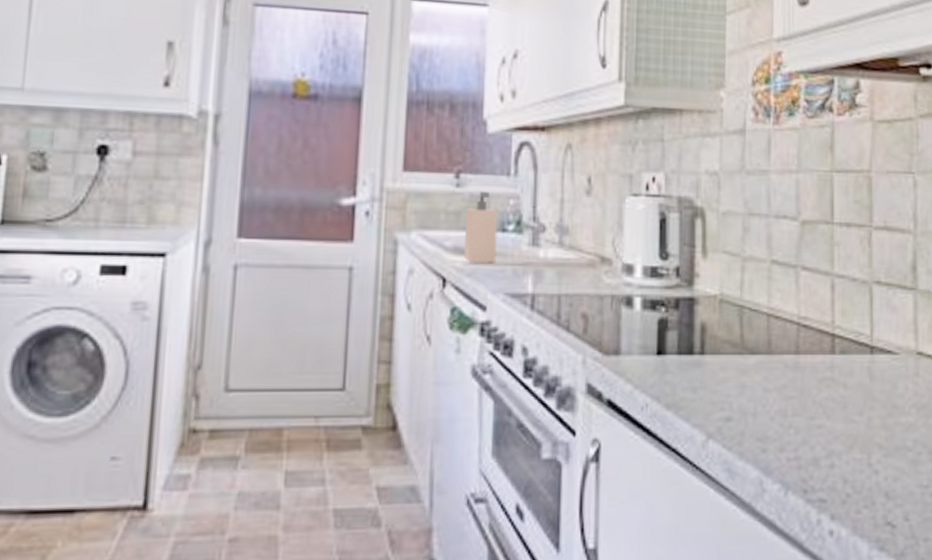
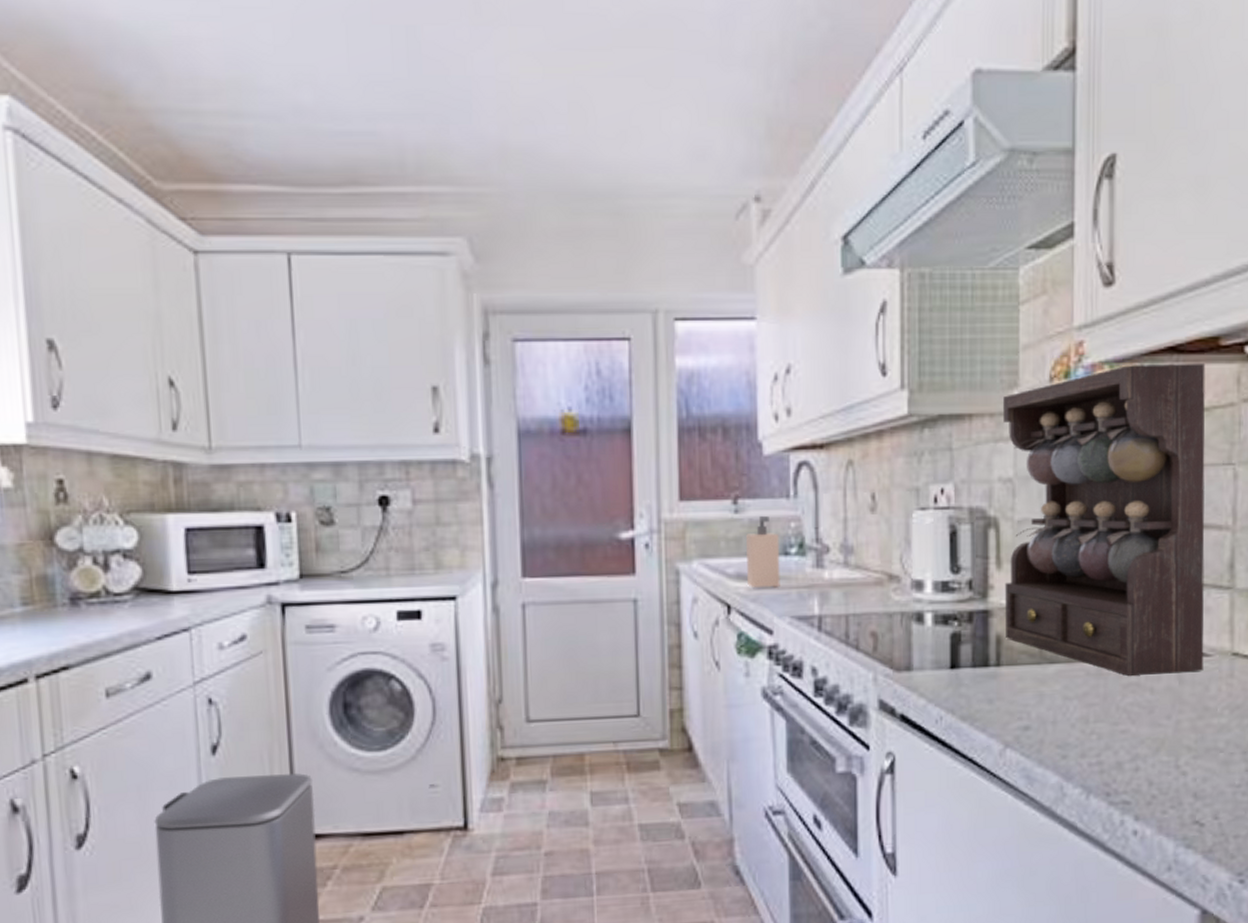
spice rack: none [709,76,892,370] -> present [1002,362,1205,676]

